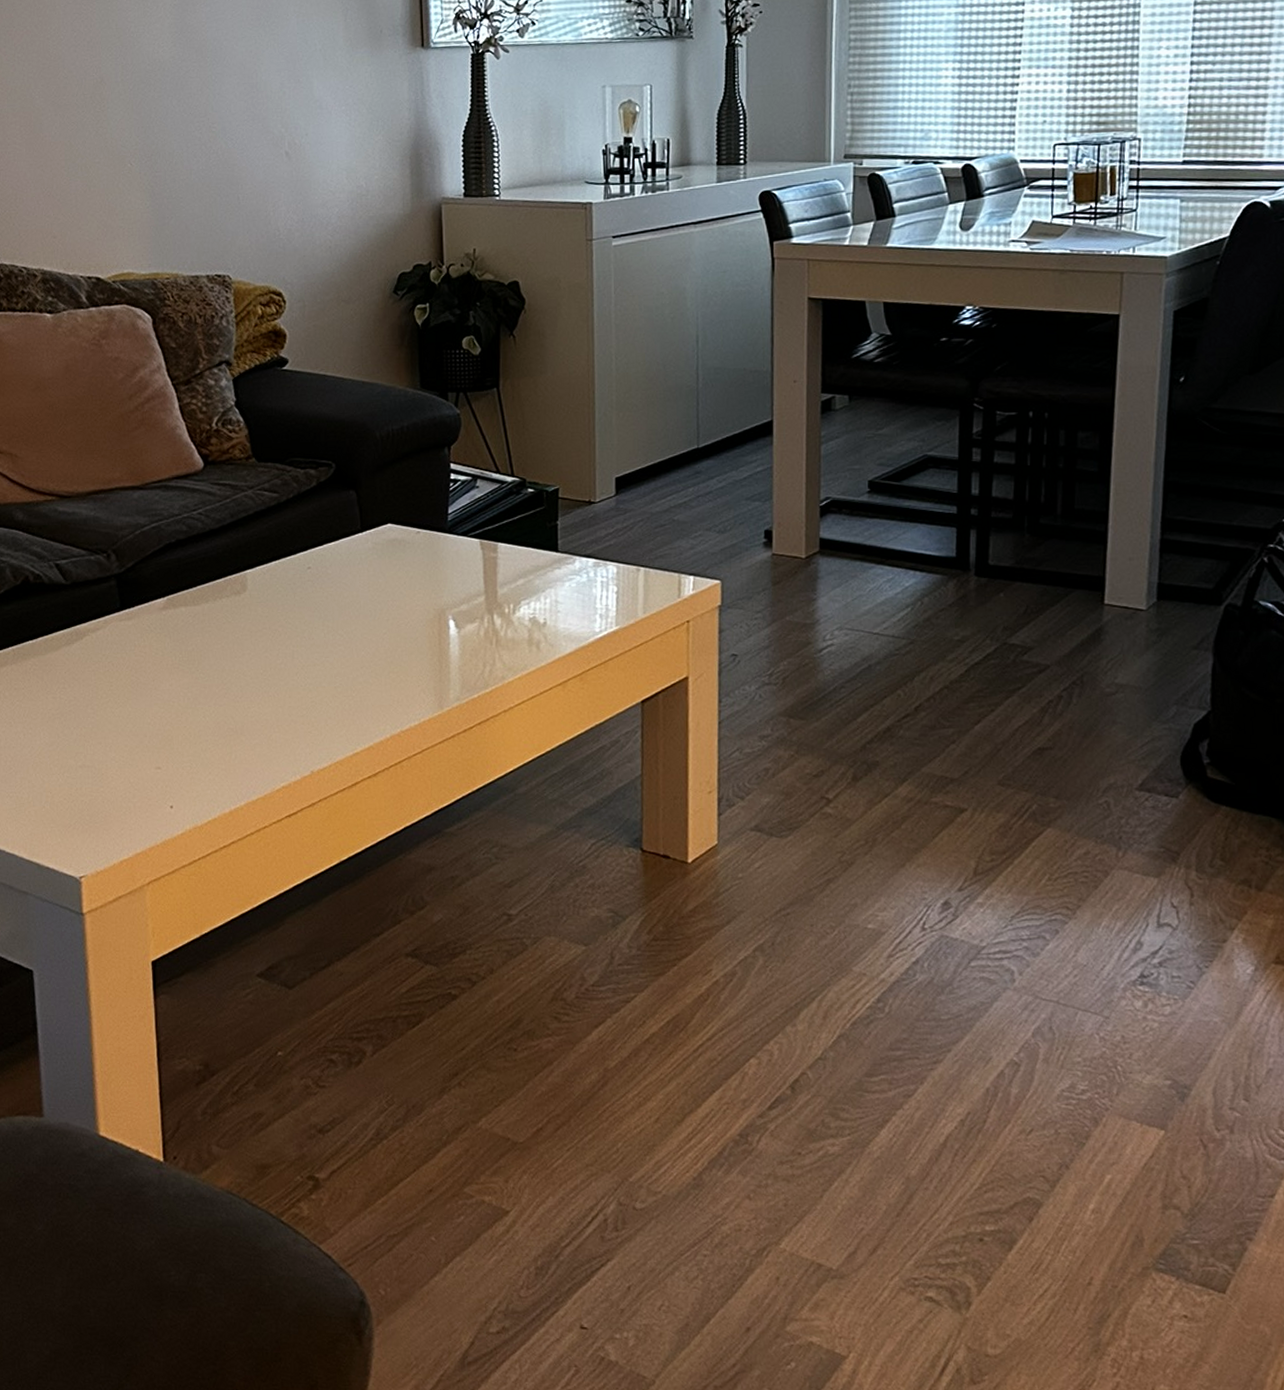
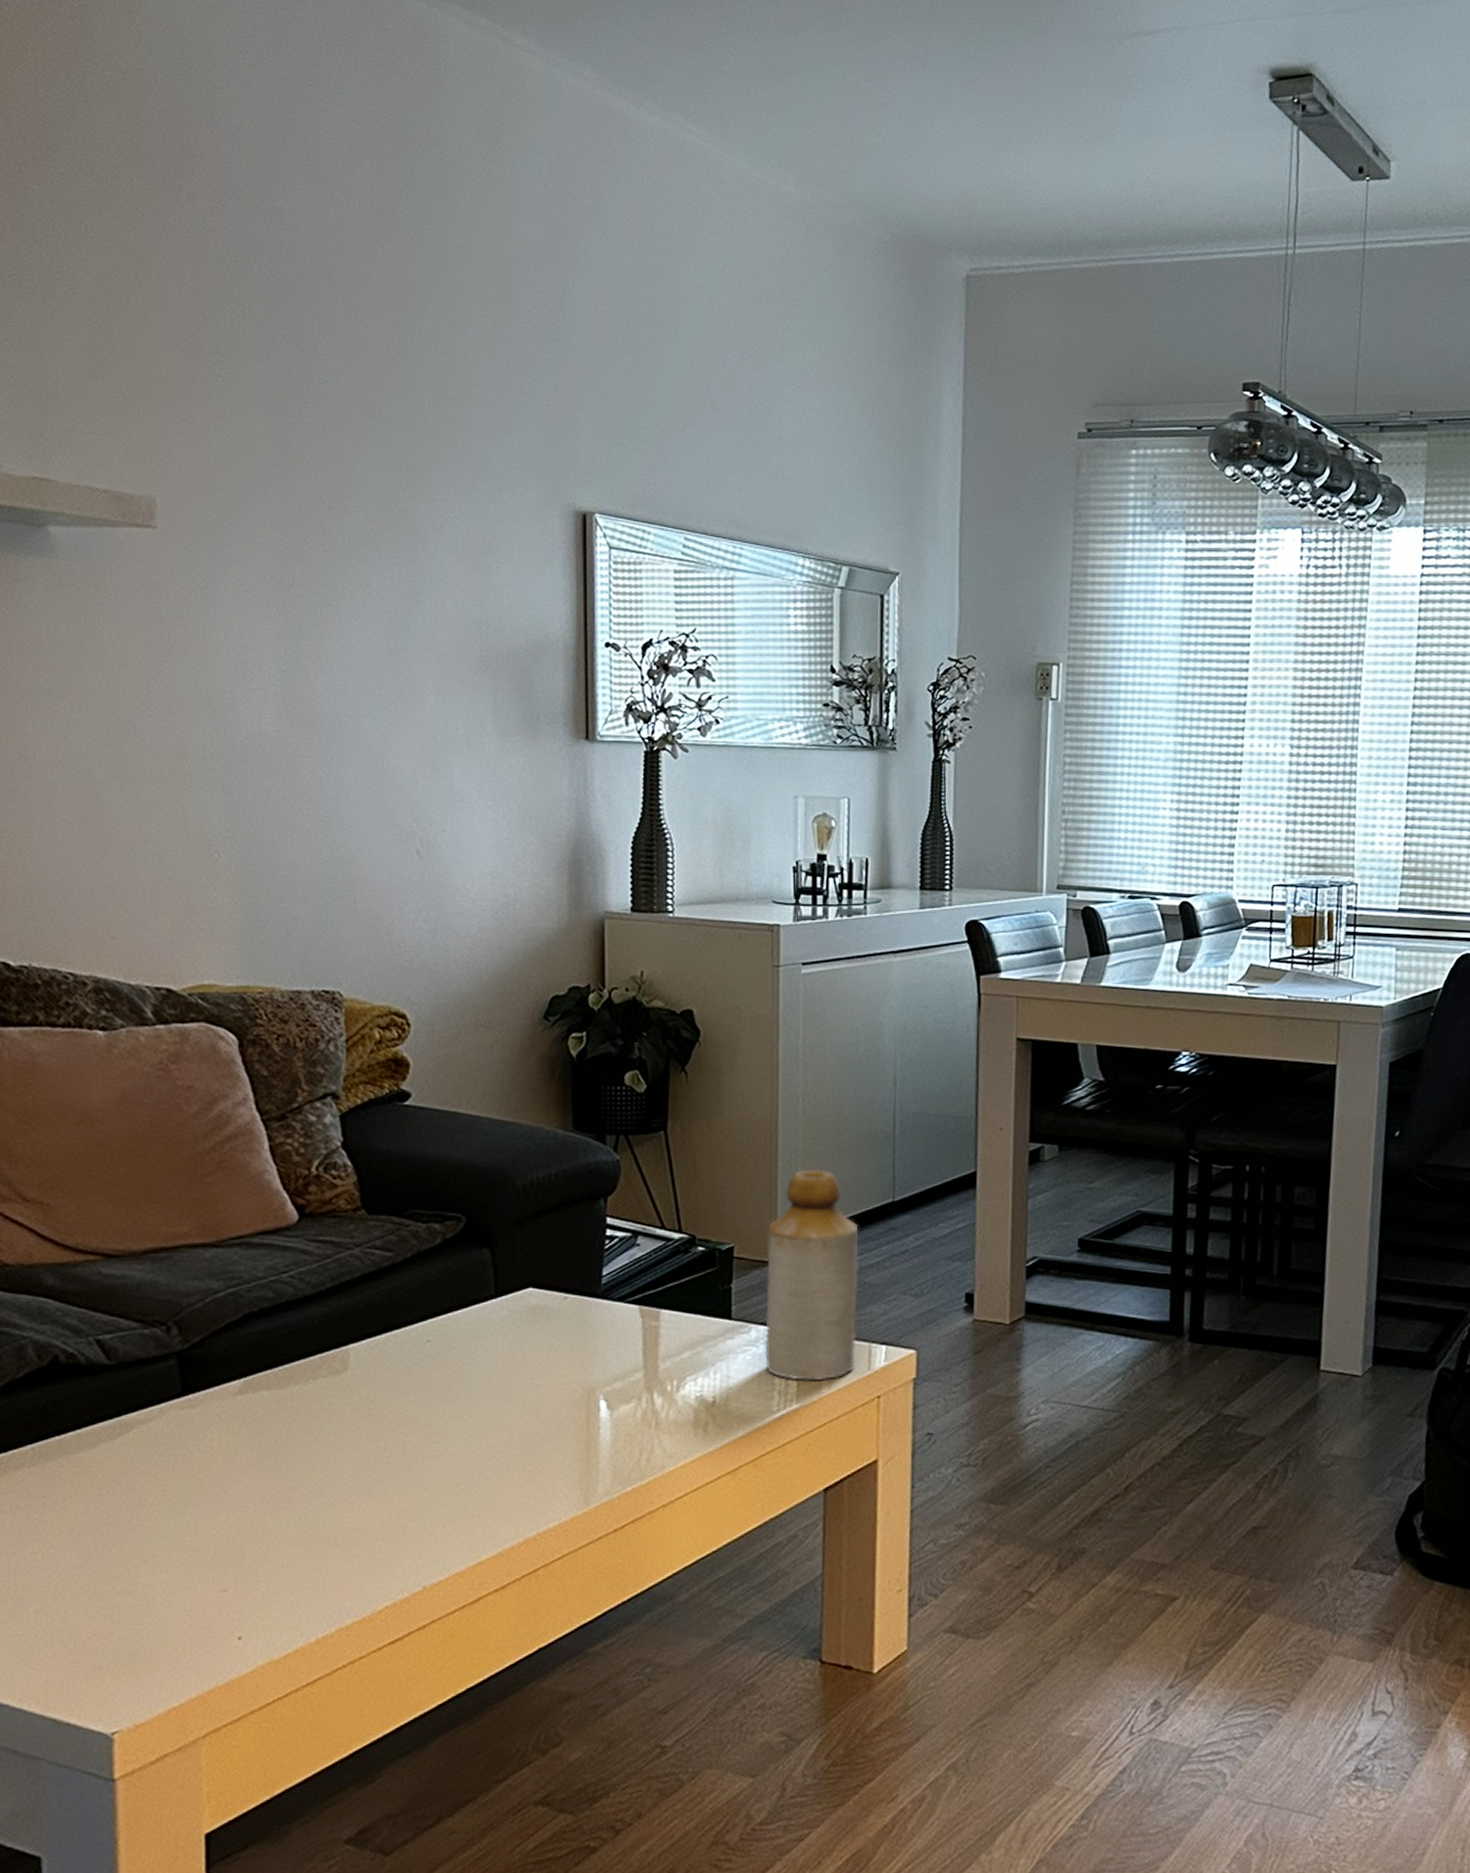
bottle: none [587,420,668,606] -> present [765,1169,859,1381]

